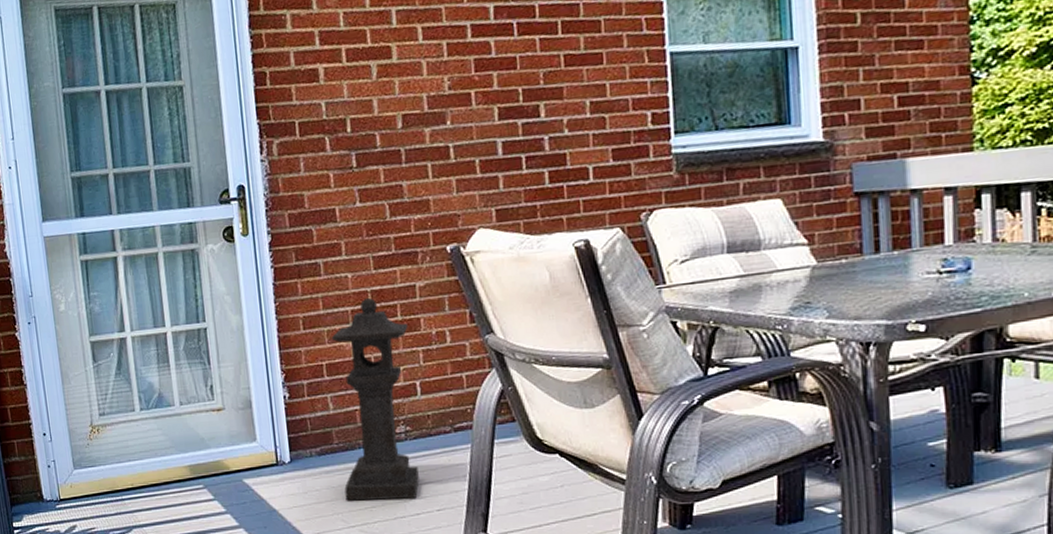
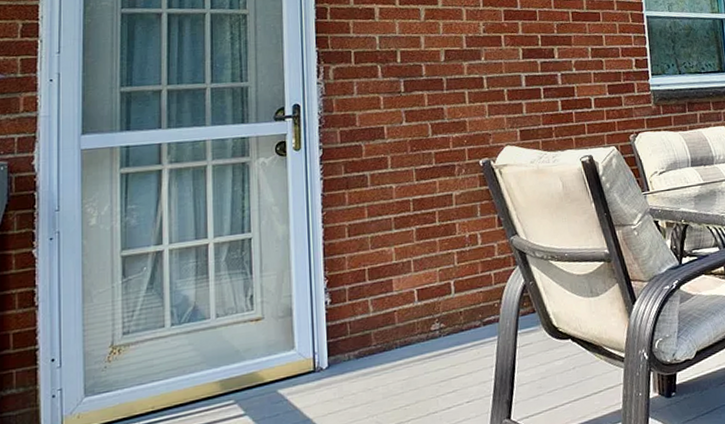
stone lantern: present [331,297,419,501] -> none [374,205,451,402]

